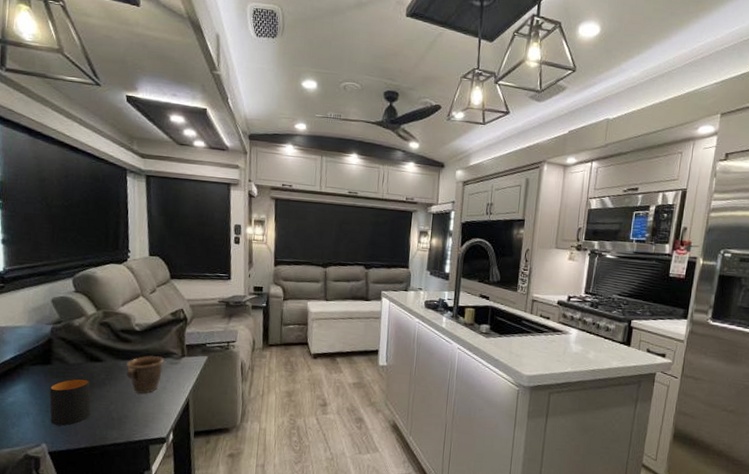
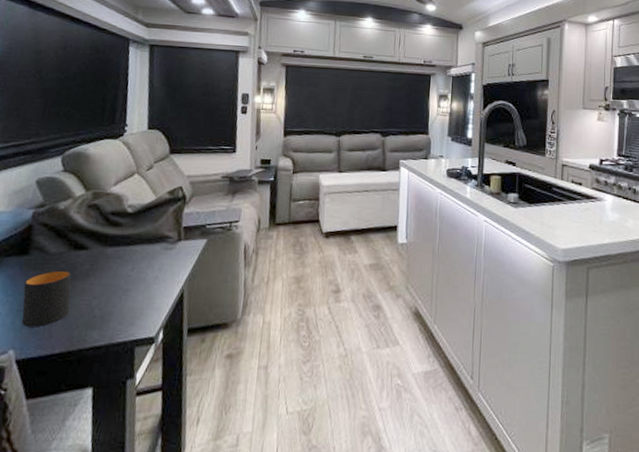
mug: present [126,355,164,394] -> none [114,240,158,285]

